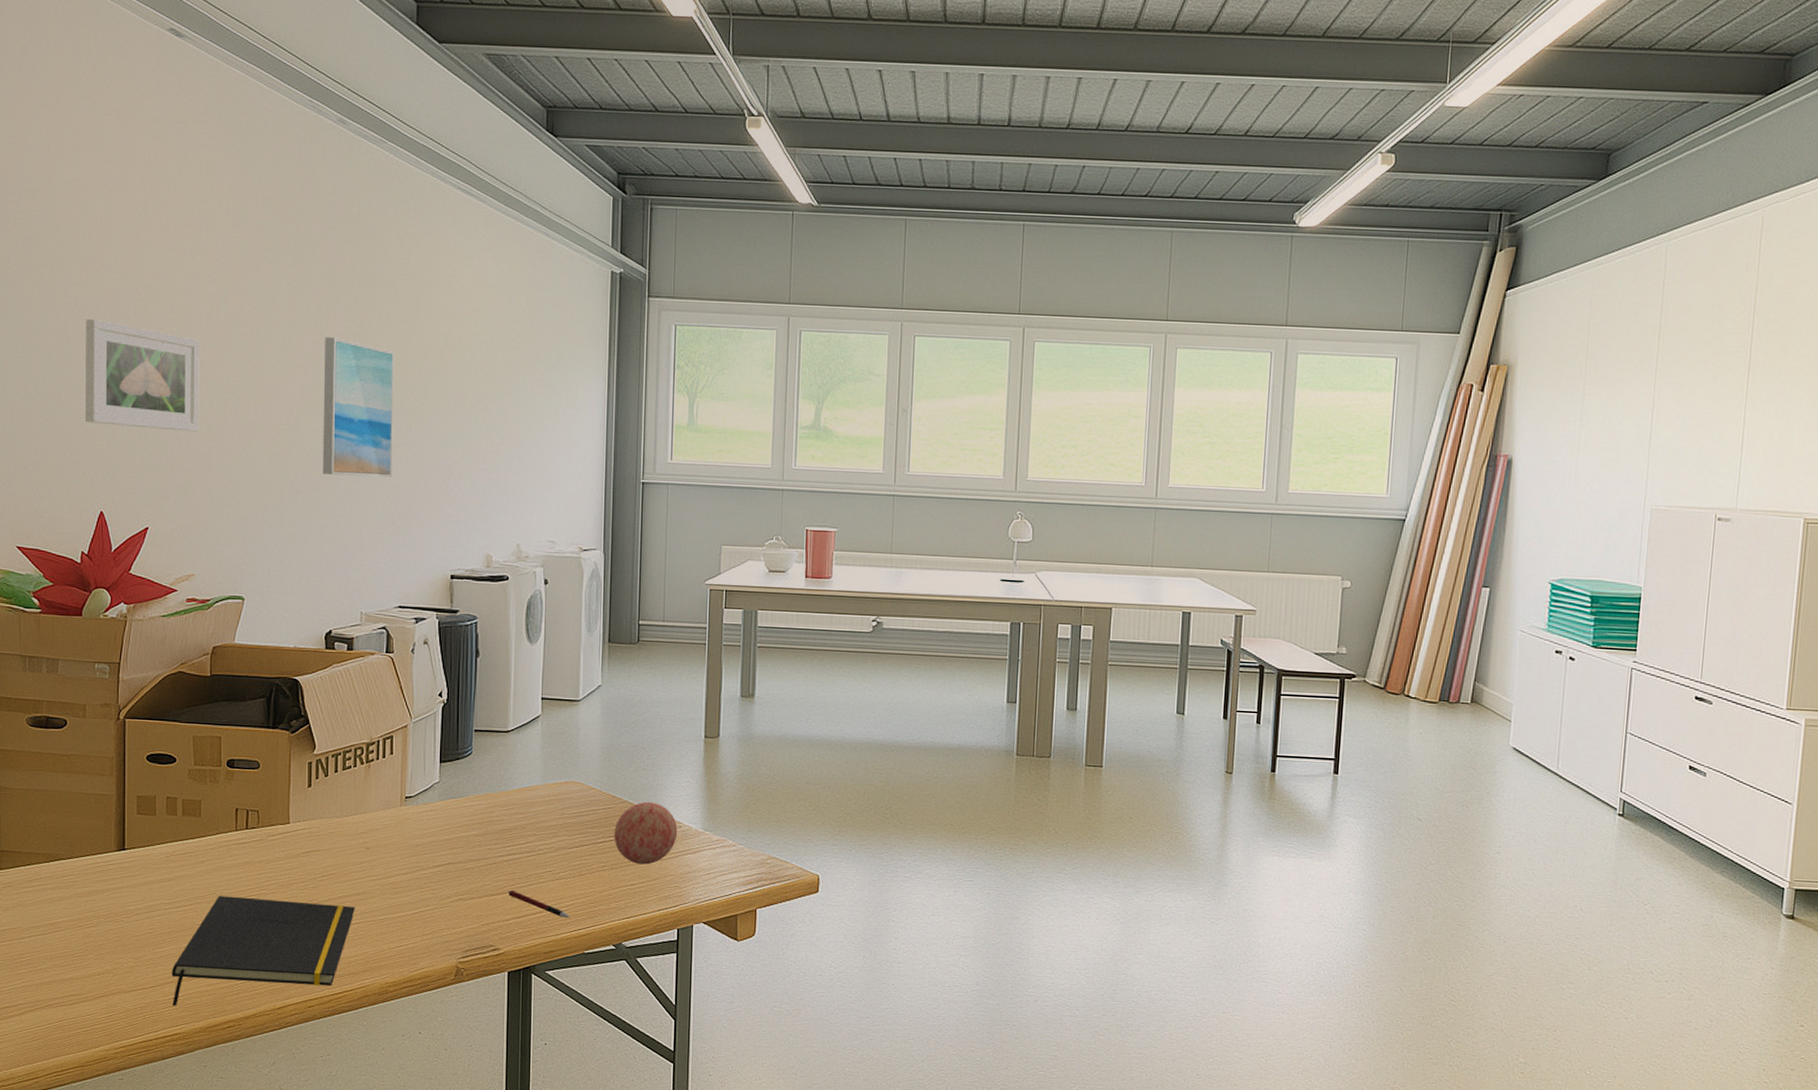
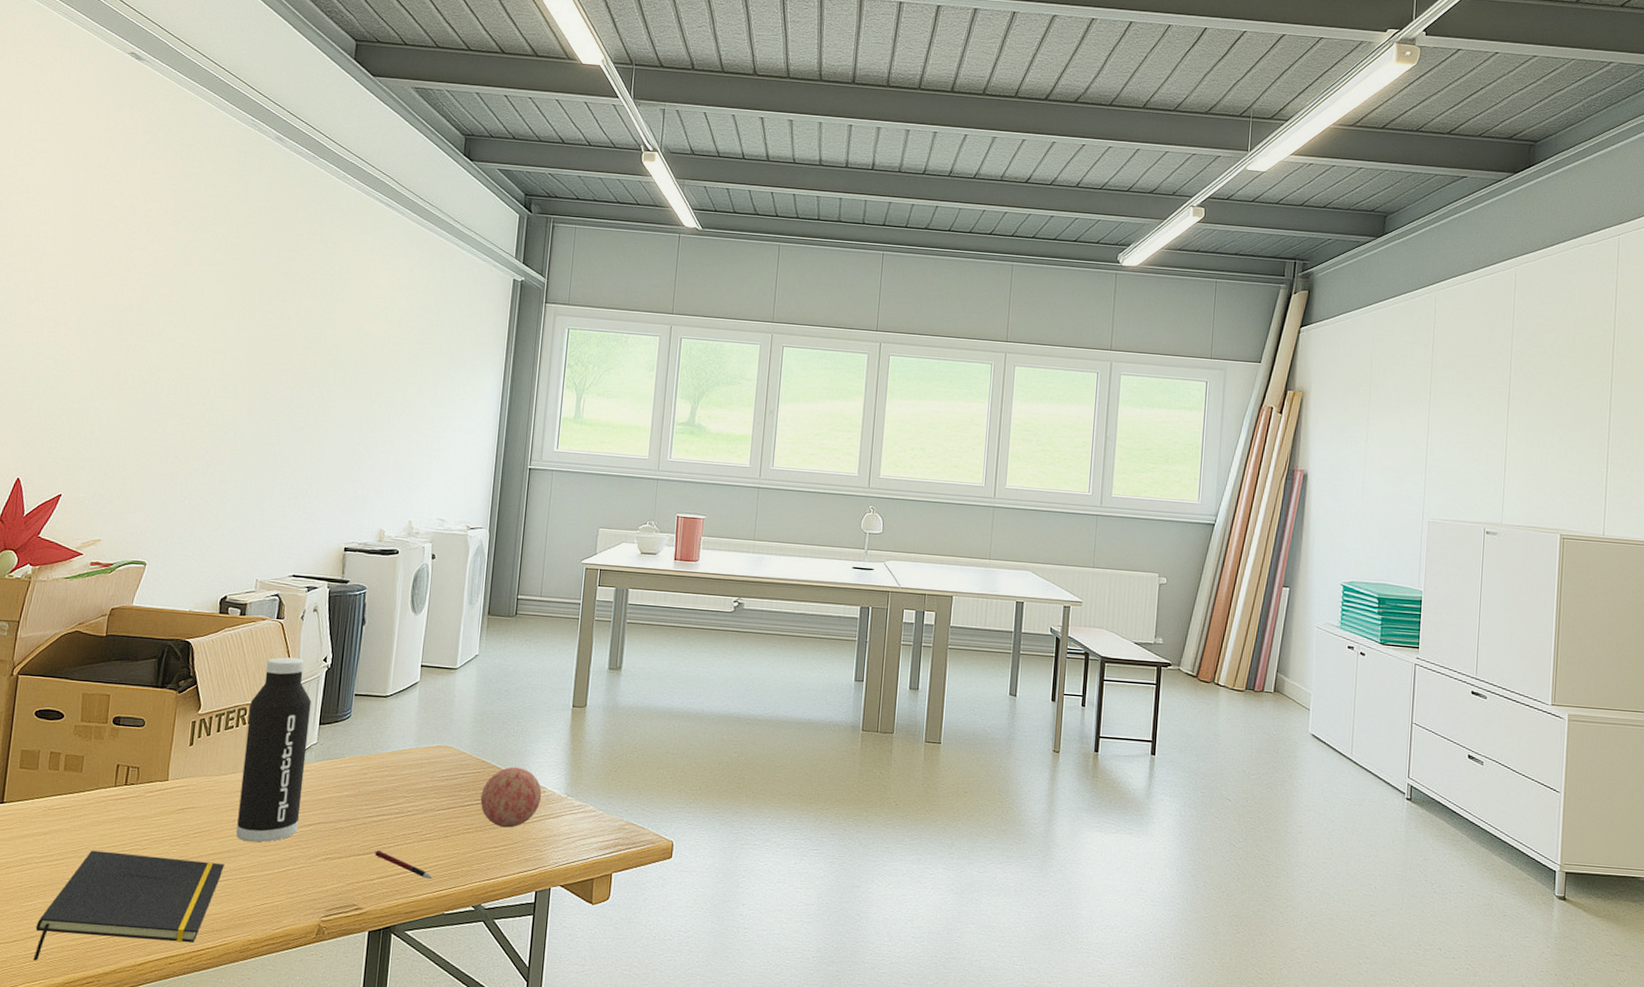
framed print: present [85,318,200,432] -> none [13,301,129,408]
wall art: present [322,337,395,477] -> none [232,327,310,456]
water bottle: none [364,693,430,885] -> present [236,657,312,843]

